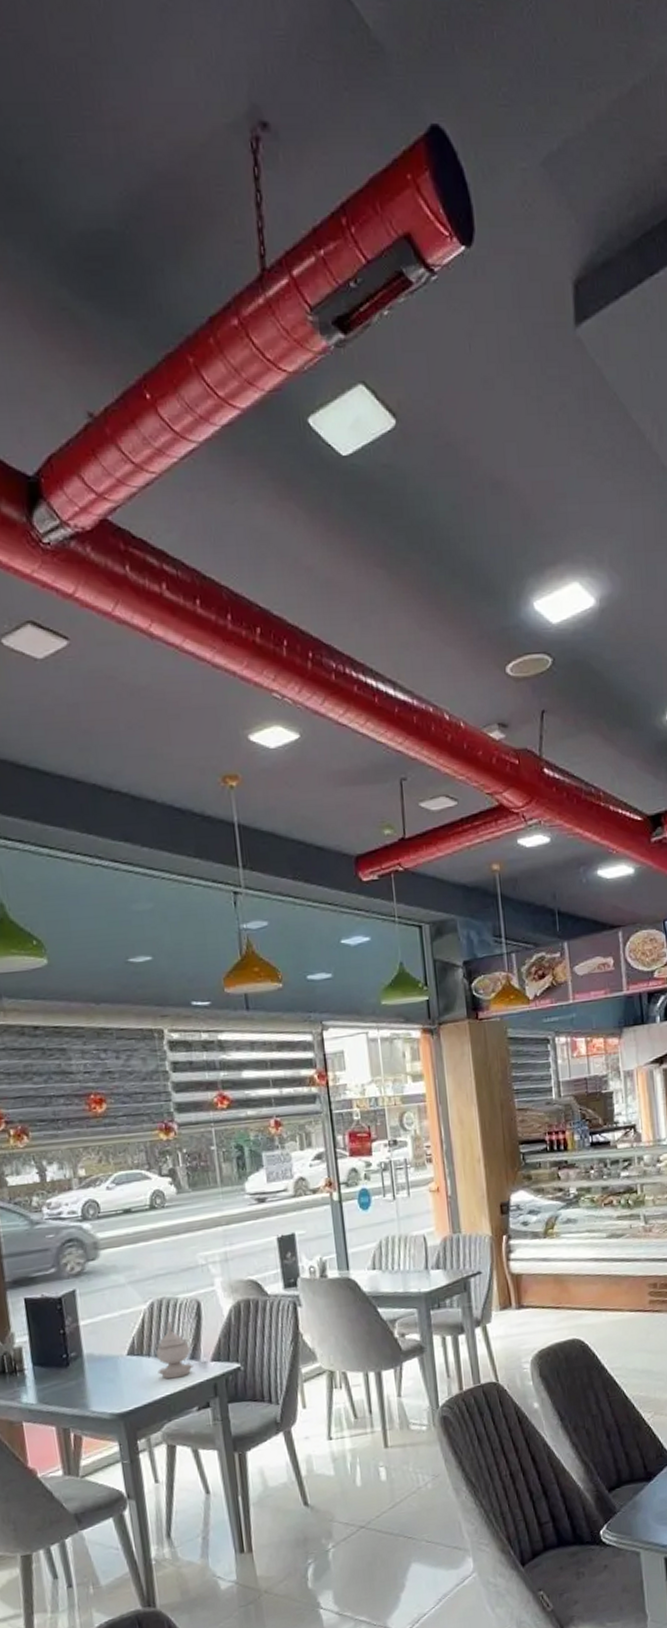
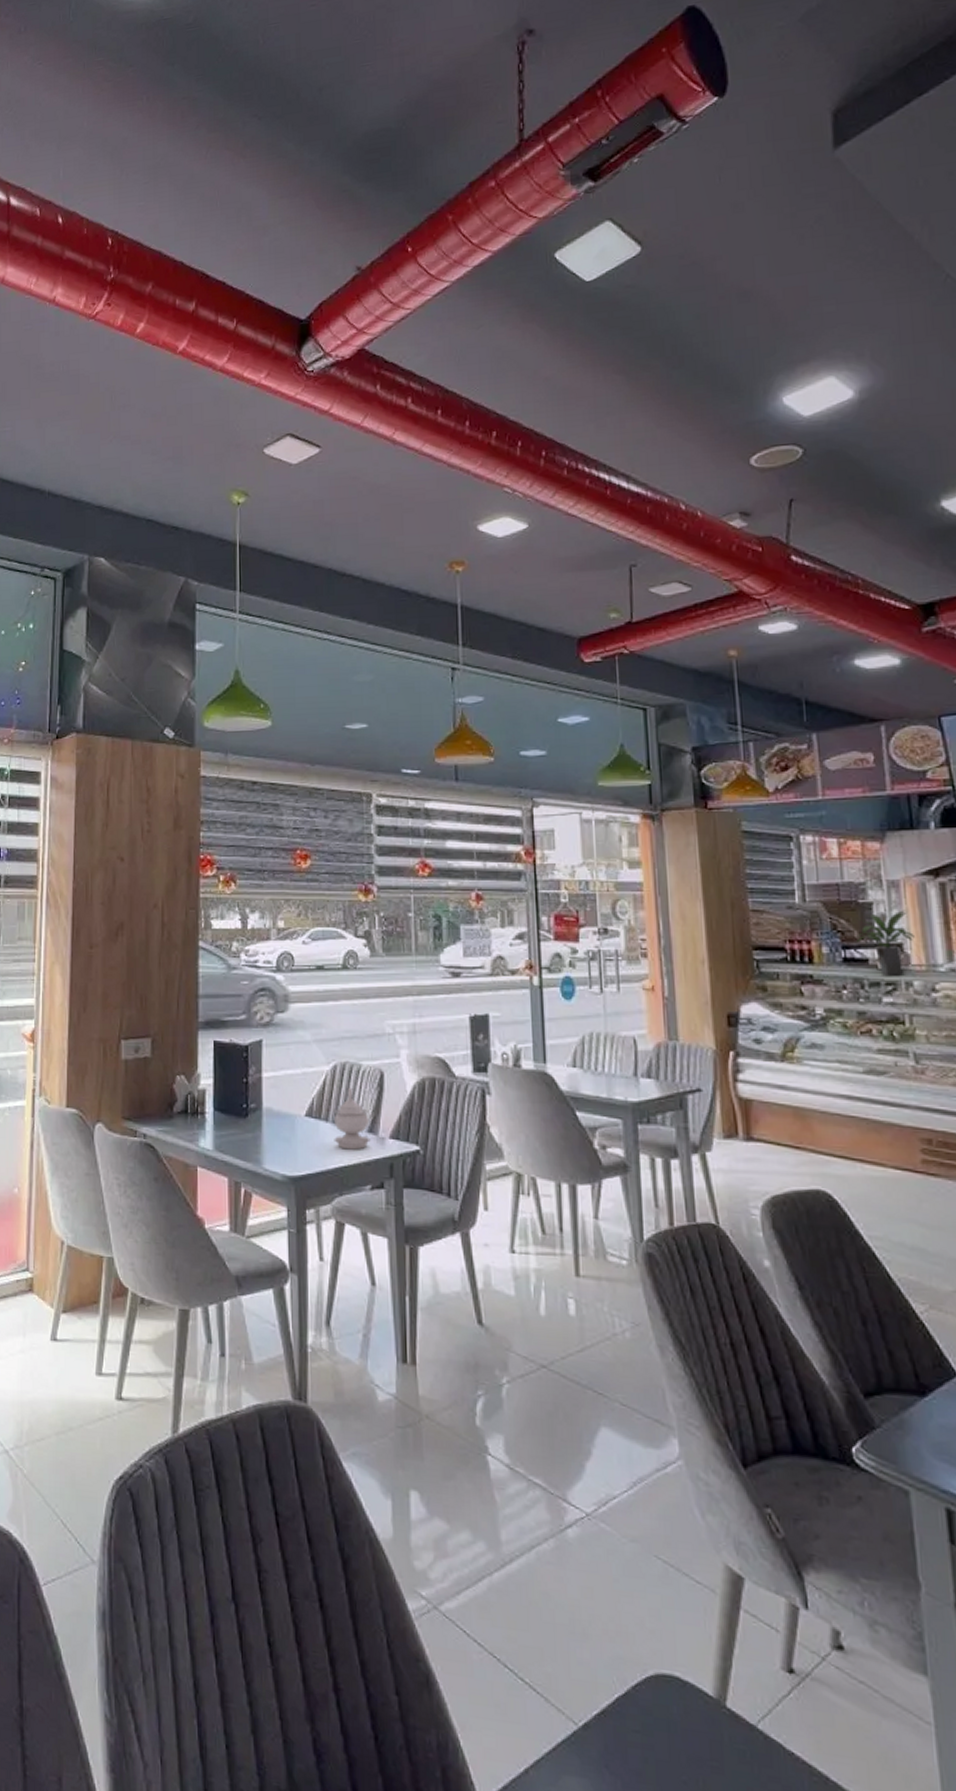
potted plant: none [600,1095,645,1155] -> present [855,910,915,977]

